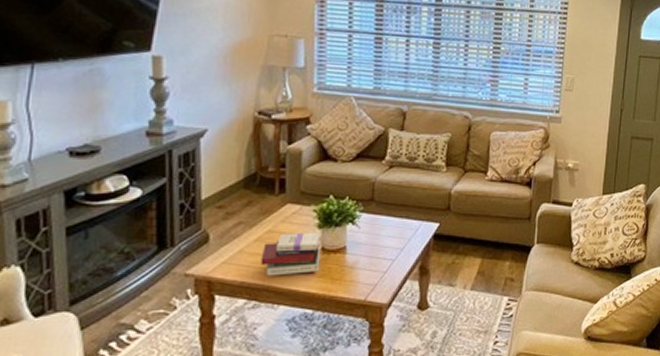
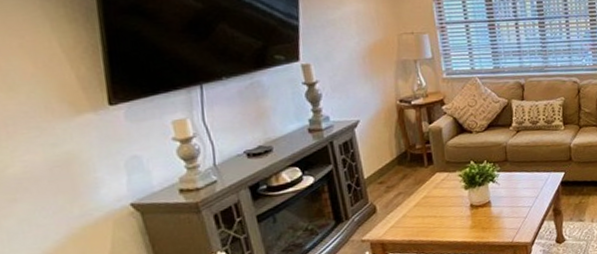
books: present [260,233,321,276] -> none [421,193,472,233]

